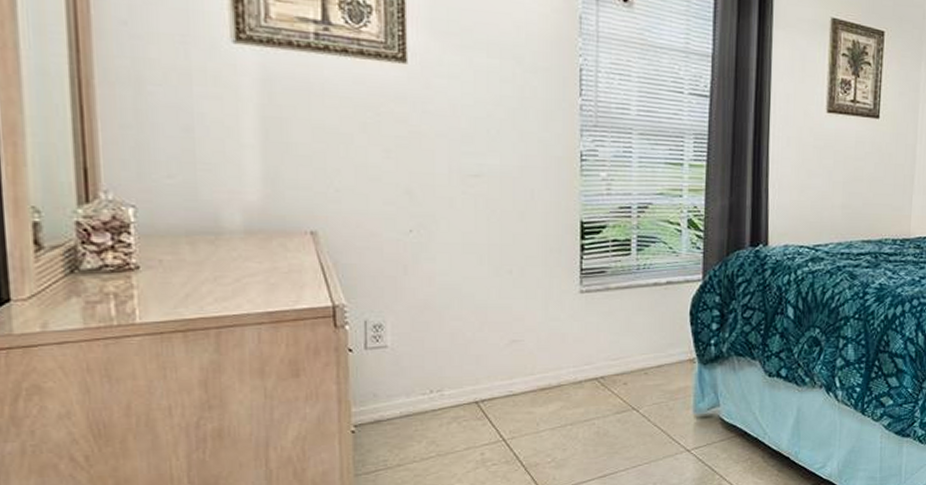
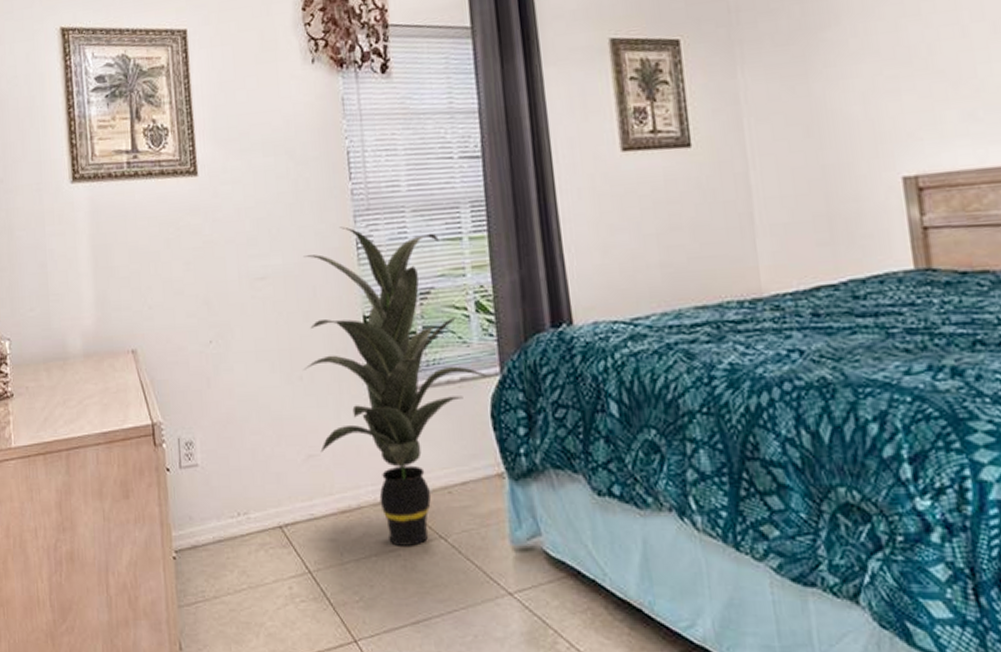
indoor plant: none [514,138,693,417] -> present [303,226,490,546]

